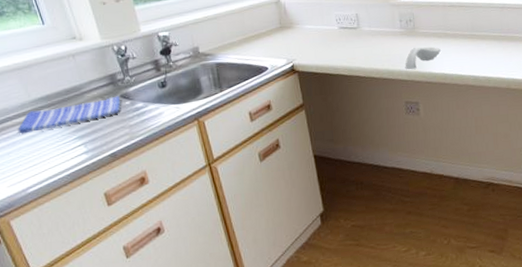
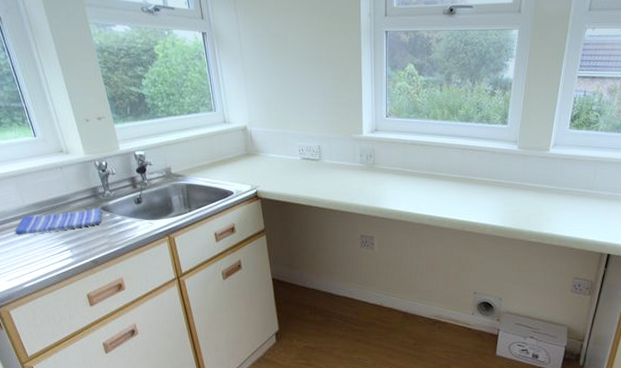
spoon rest: present [405,47,441,70] -> none [362,183,398,205]

